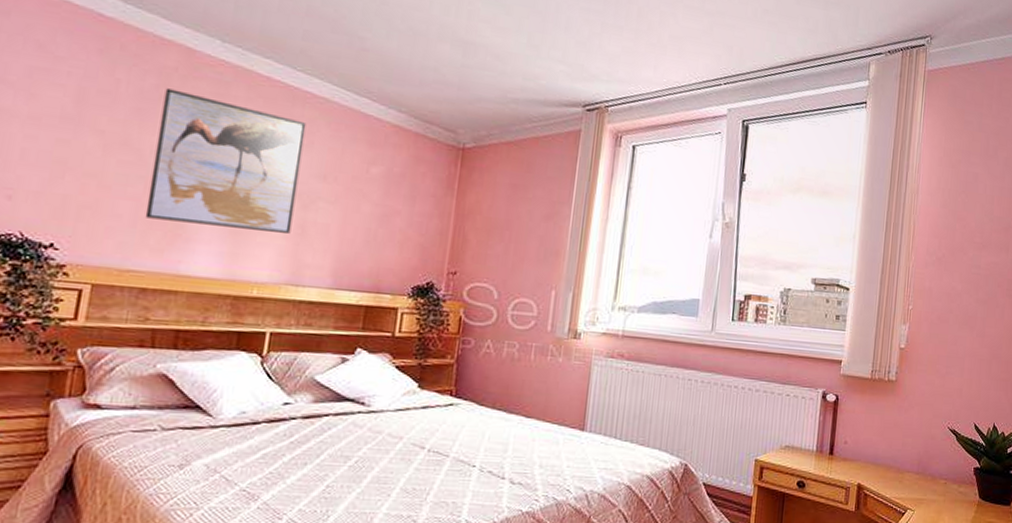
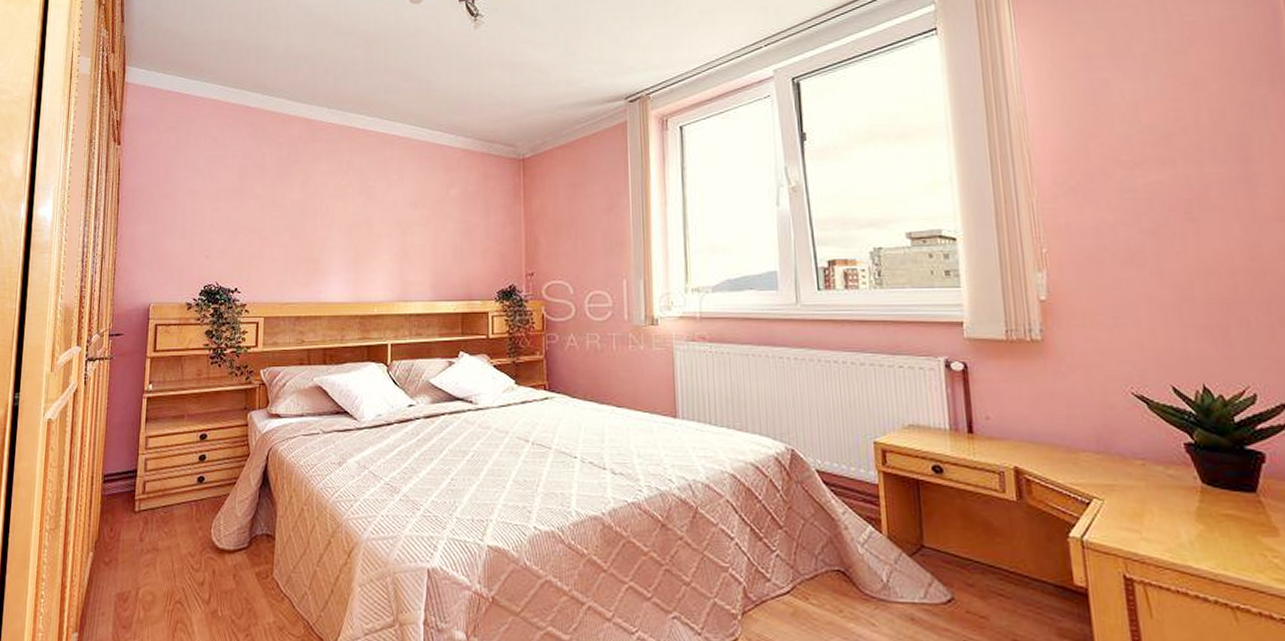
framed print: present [144,88,307,234] -> none [292,153,396,259]

